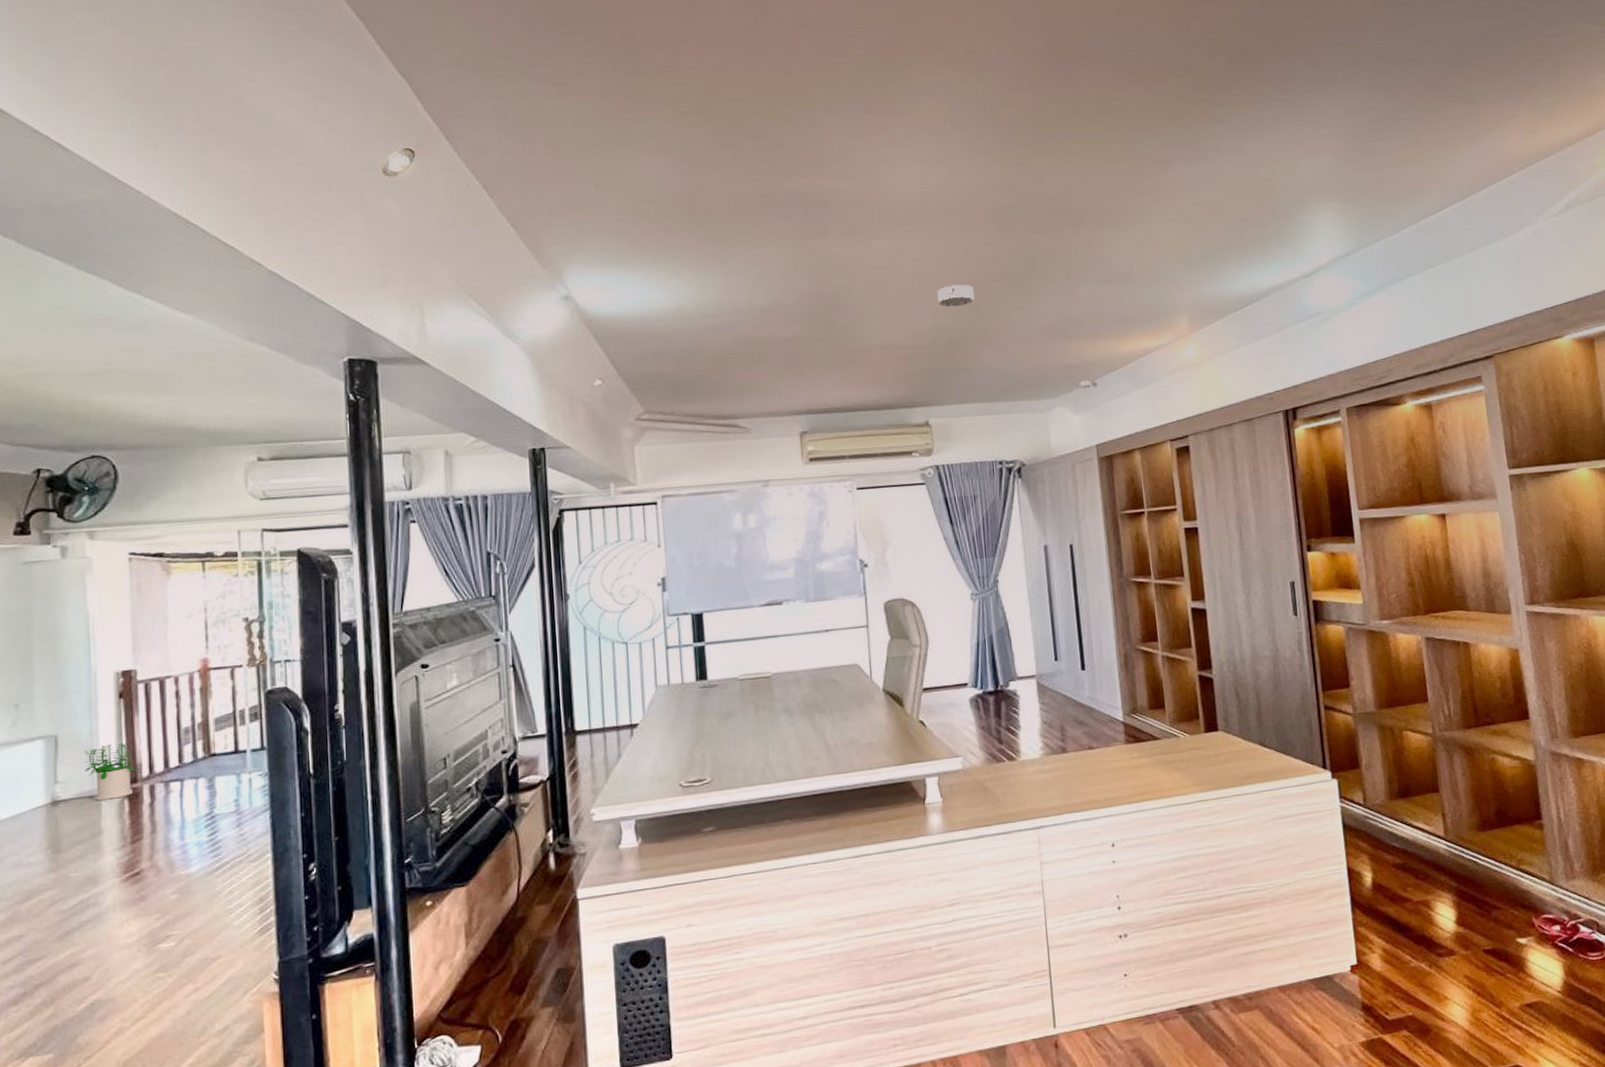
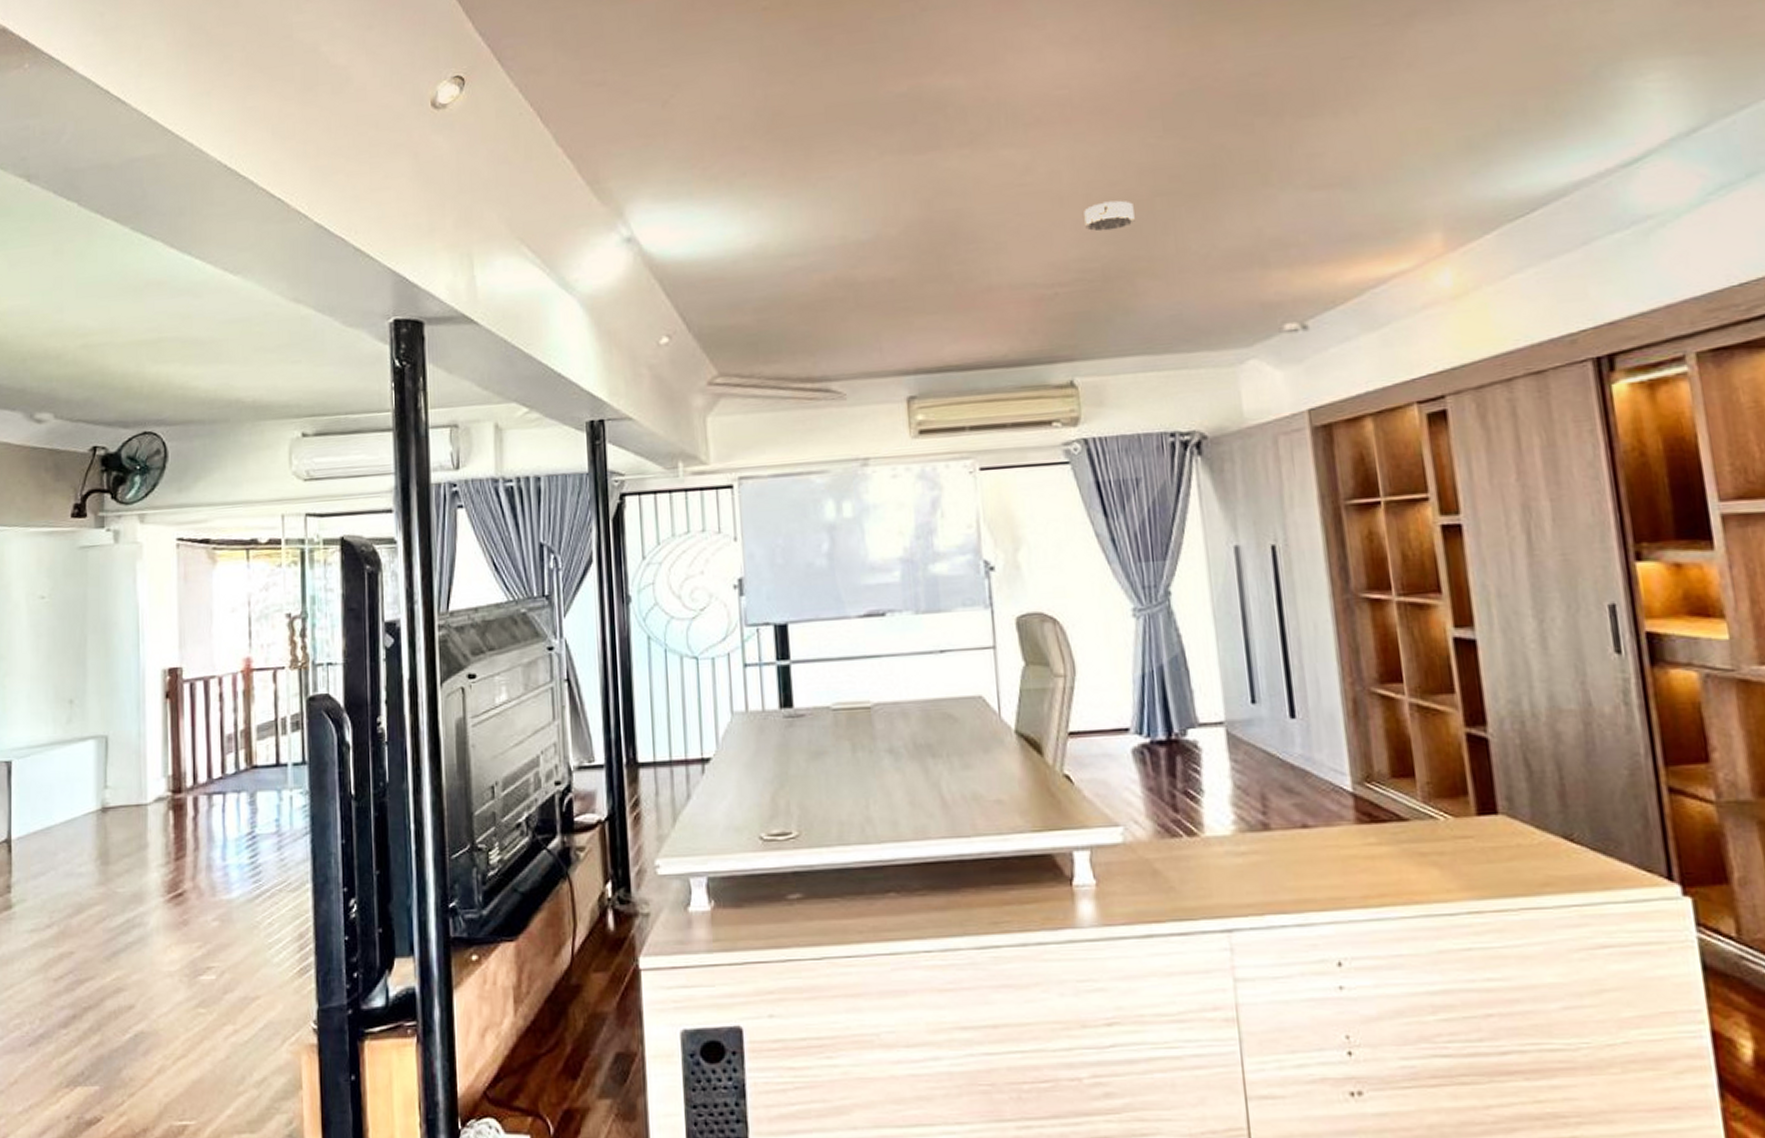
potted plant: present [84,742,134,801] -> none [132,747,179,810]

